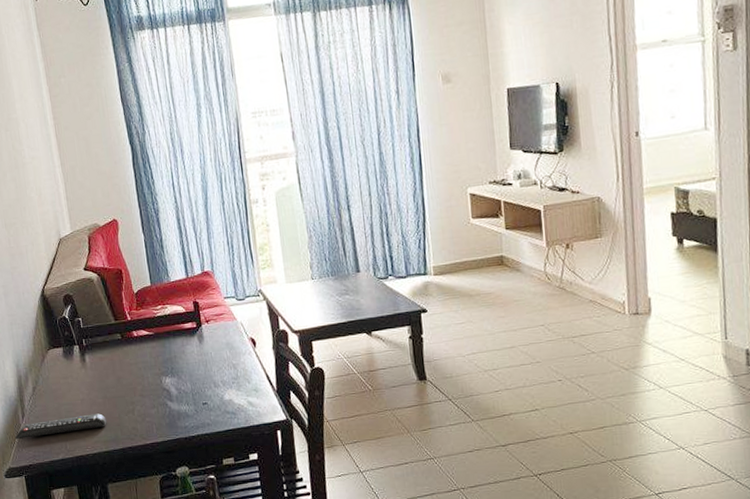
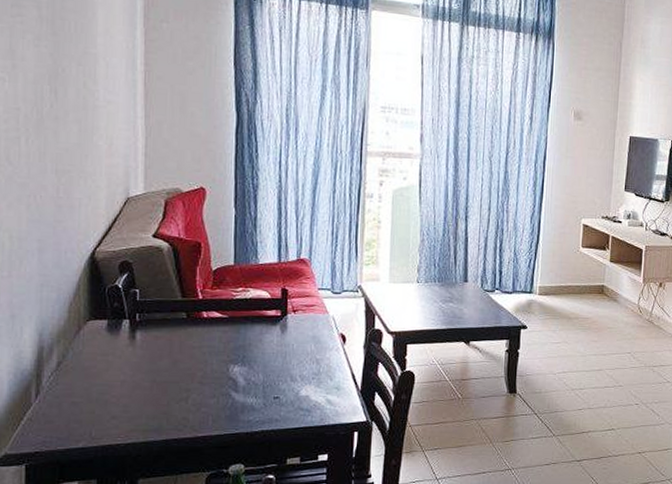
remote control: present [15,413,107,440] -> none [21,398,151,422]

